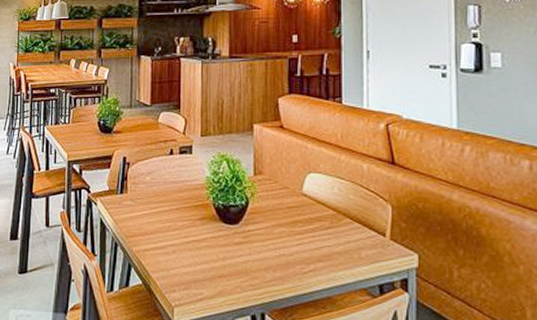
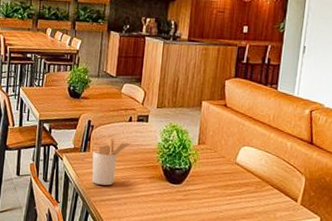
utensil holder: none [131,174,174,232] -> present [92,137,131,186]

